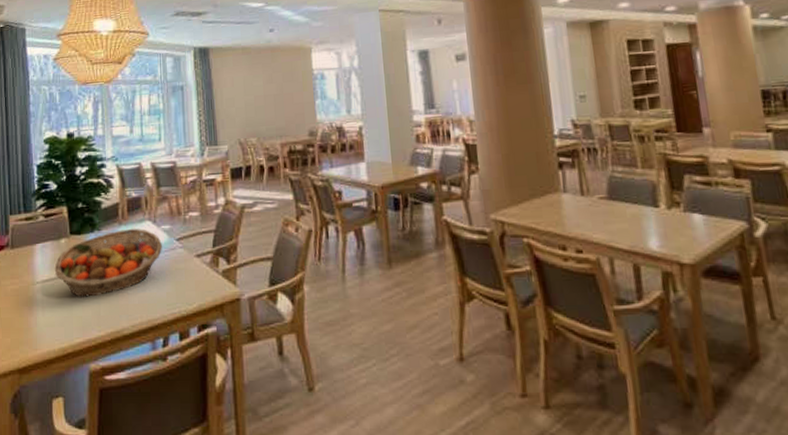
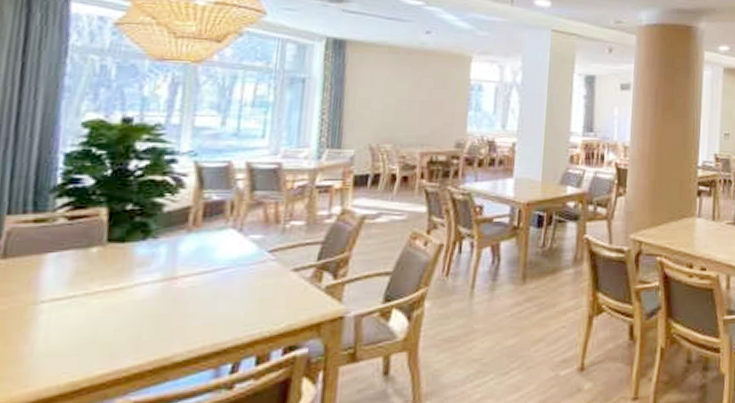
fruit basket: present [54,229,162,297] -> none [74,238,248,319]

